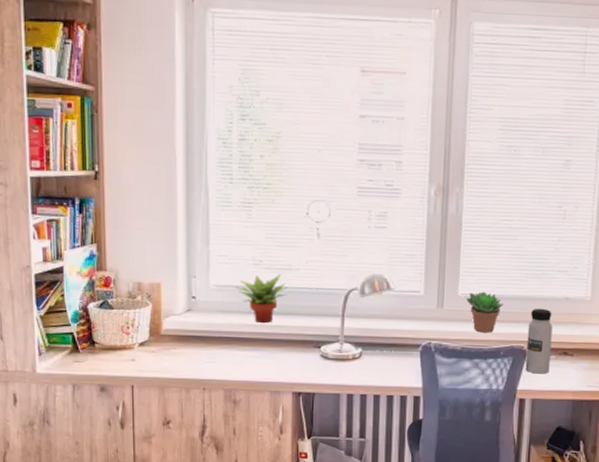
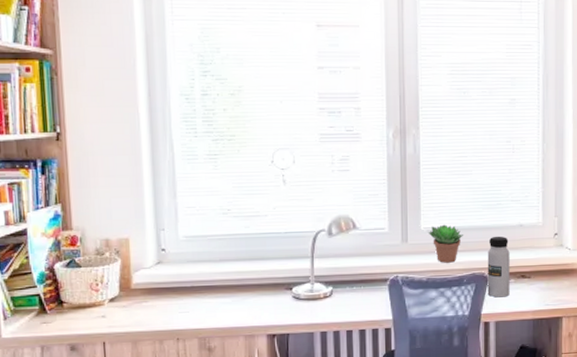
succulent plant: present [235,273,288,324] -> none [205,220,257,271]

